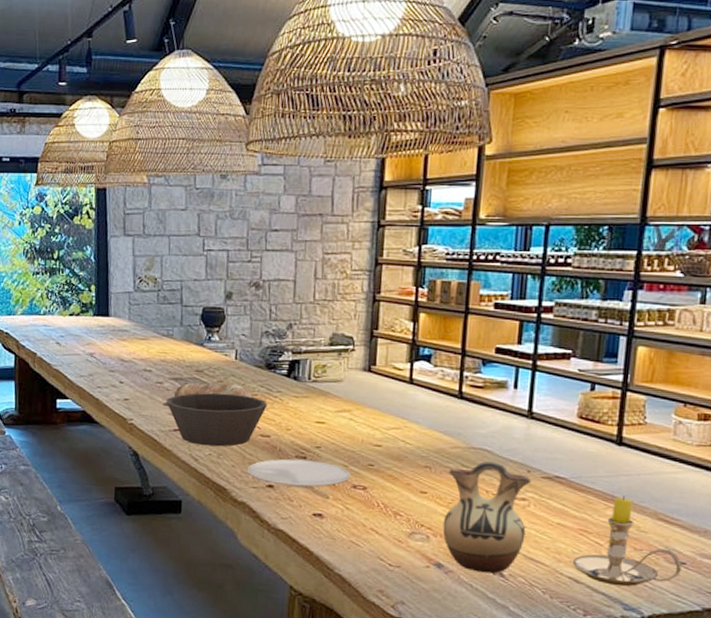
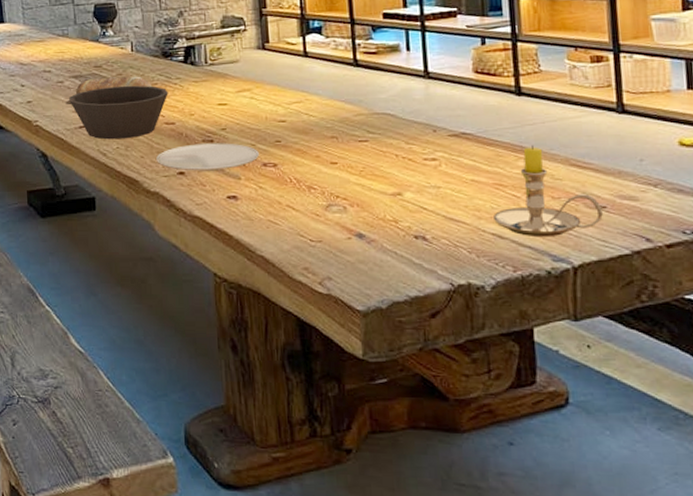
ceramic pitcher: present [442,461,532,574] -> none [356,125,442,239]

